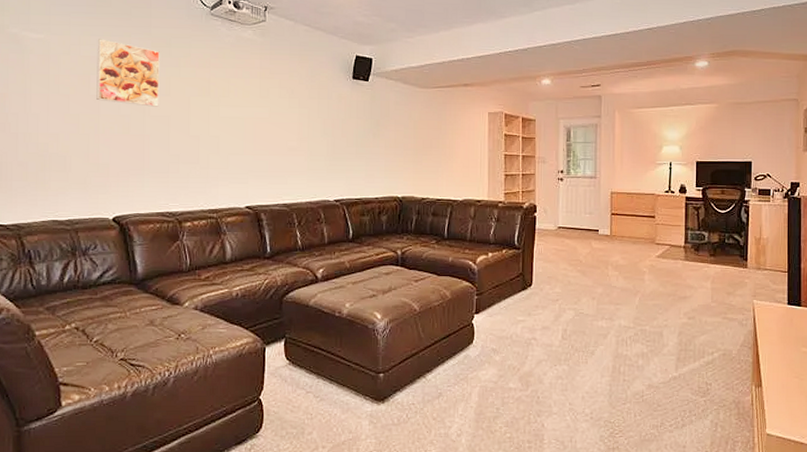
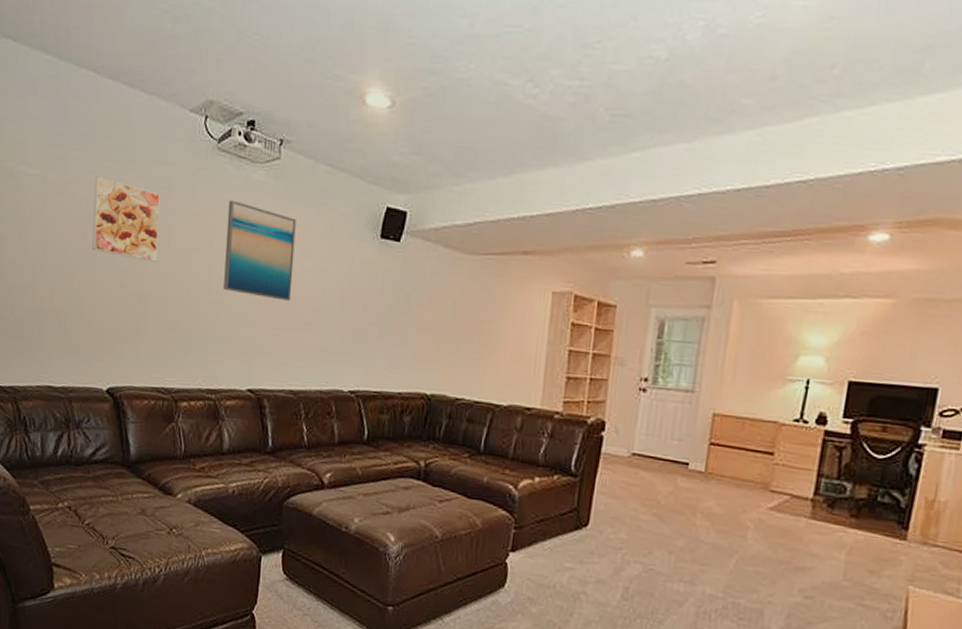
wall art: none [221,54,282,132] -> present [224,200,296,301]

